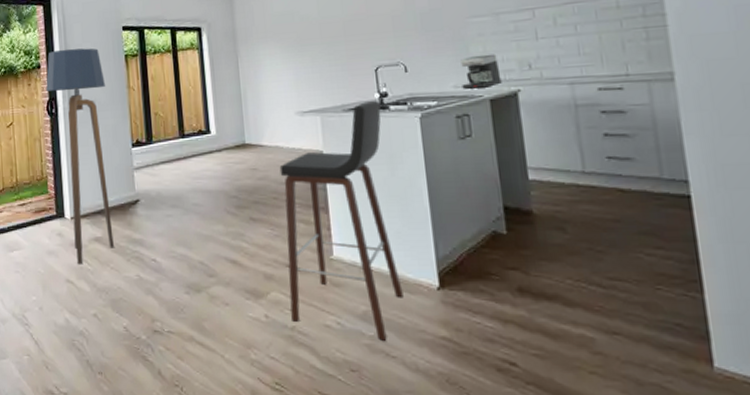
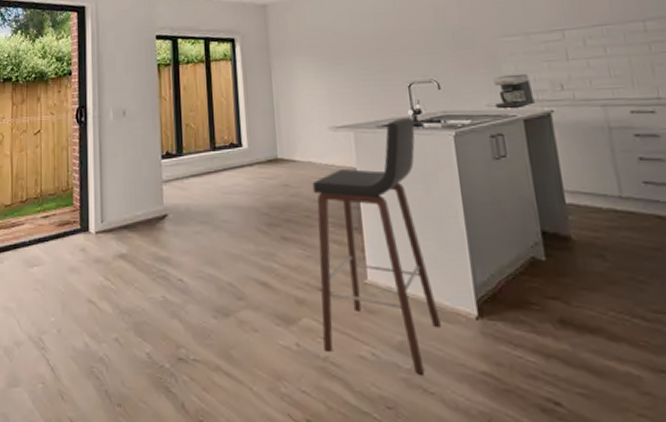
floor lamp: present [46,48,114,265] -> none [76,56,139,284]

